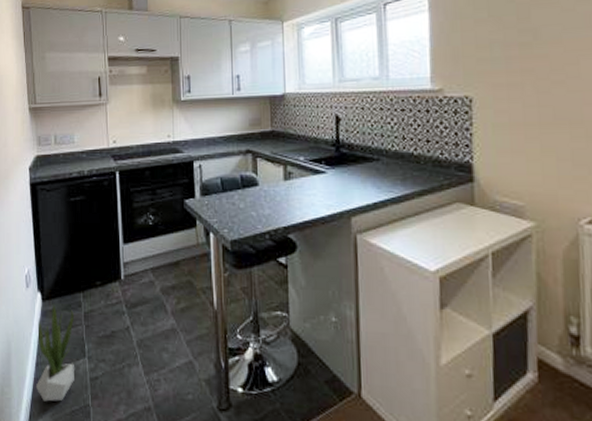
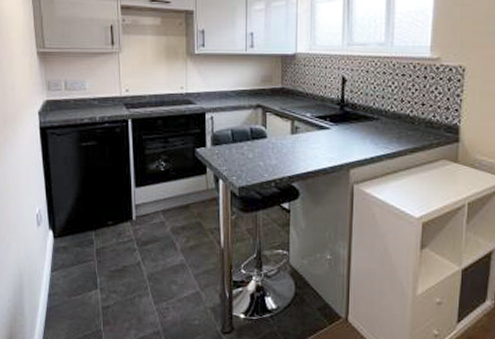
potted plant: present [35,305,74,402] -> none [48,242,87,328]

